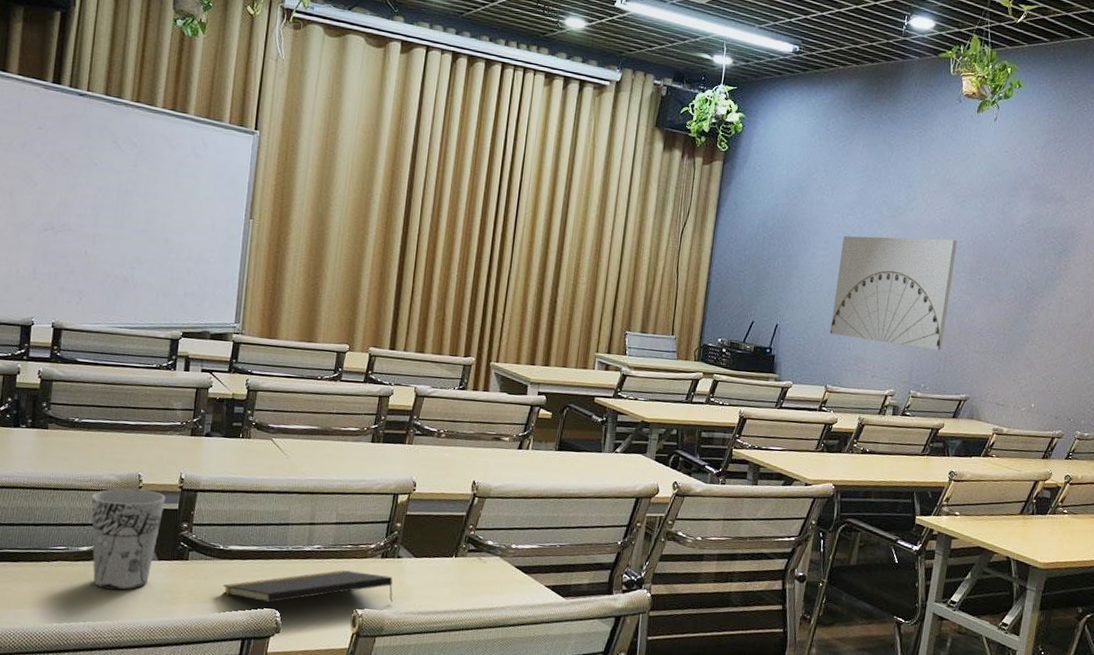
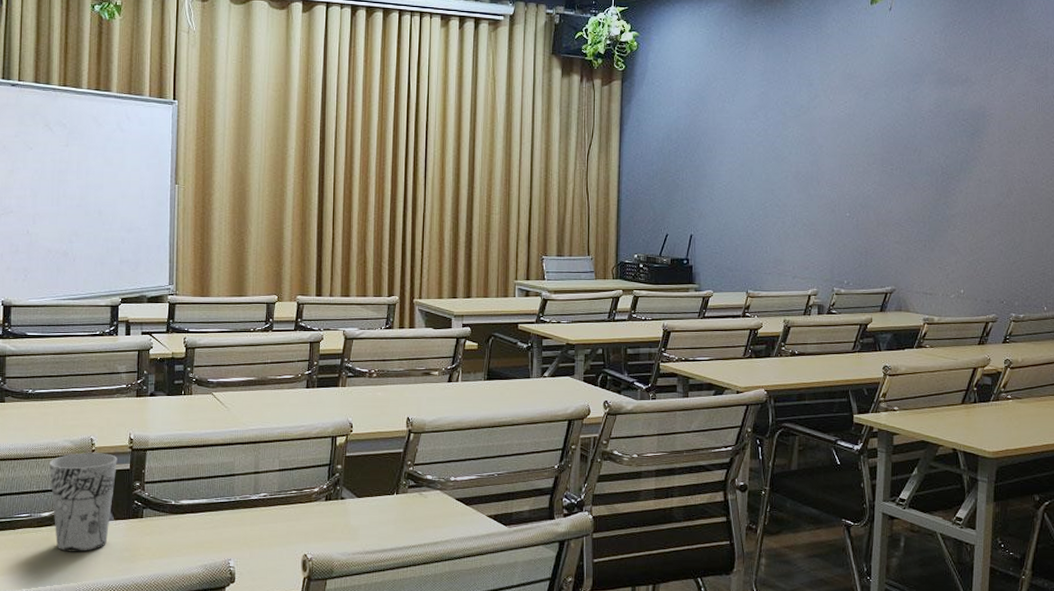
notepad: present [222,570,393,603] -> none [177,516,340,553]
wall art: present [830,235,958,350] -> none [745,132,865,245]

